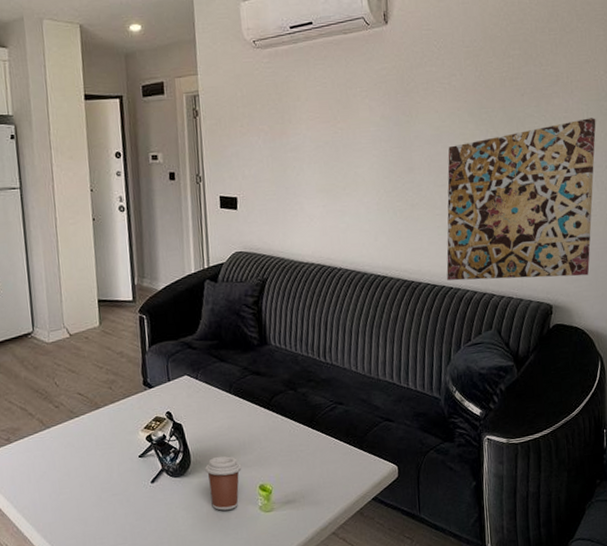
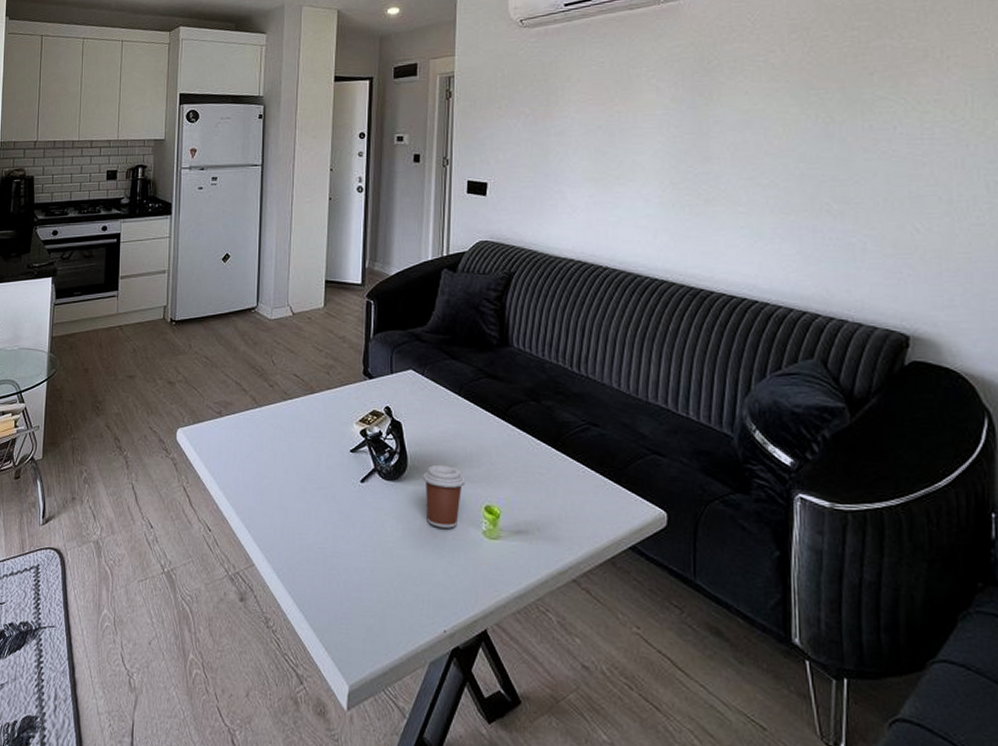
wall art: present [446,118,596,281] -> none [750,101,987,302]

